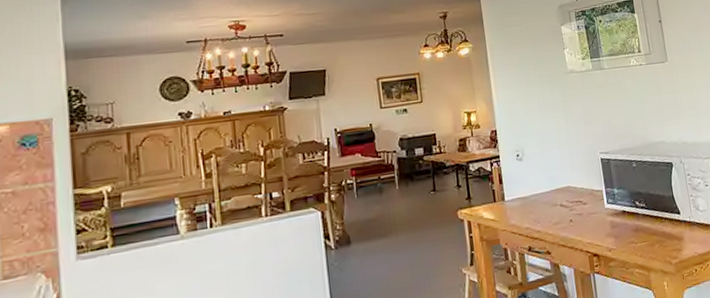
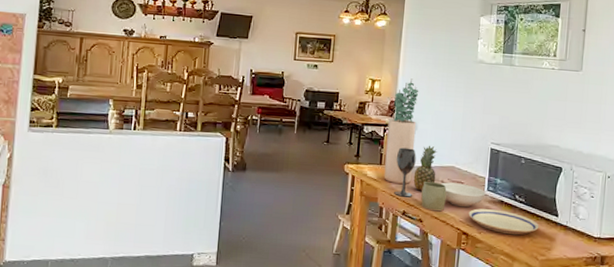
vase: none [493,103,530,220] -> present [384,78,419,185]
wine glass: none [509,177,534,232] -> present [394,147,417,197]
fruit: none [531,169,555,221] -> present [413,145,438,191]
mug: none [542,207,570,240] -> present [421,181,447,212]
bowl: none [559,202,607,228] -> present [440,182,486,208]
plate: none [594,220,665,246] -> present [468,208,539,236]

